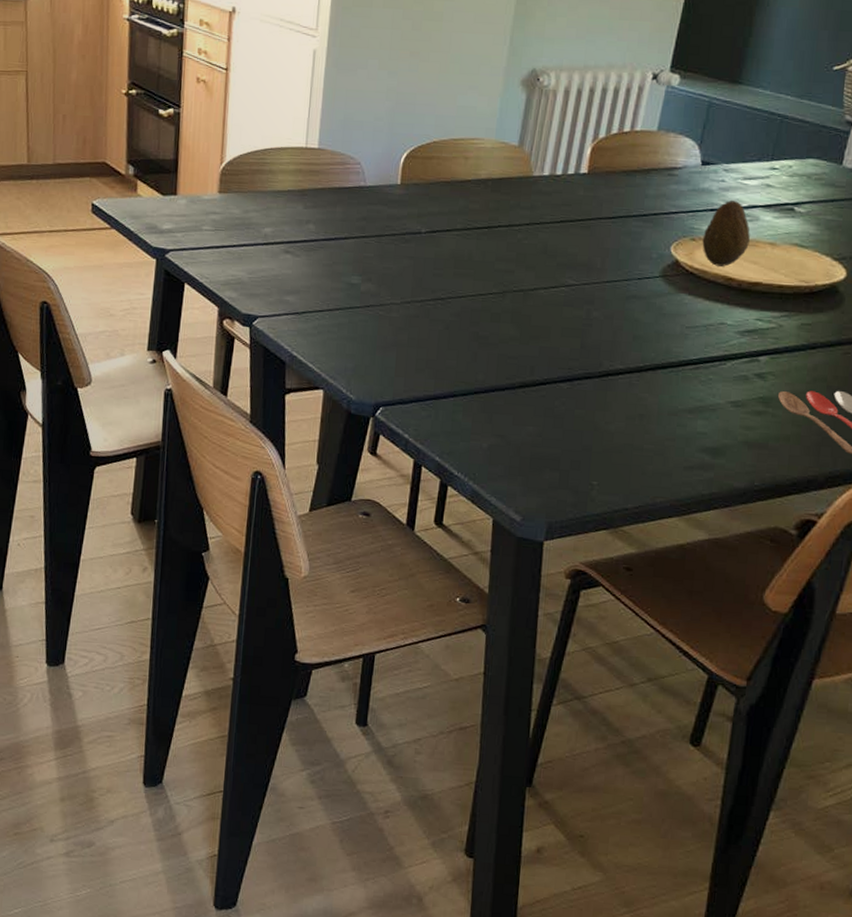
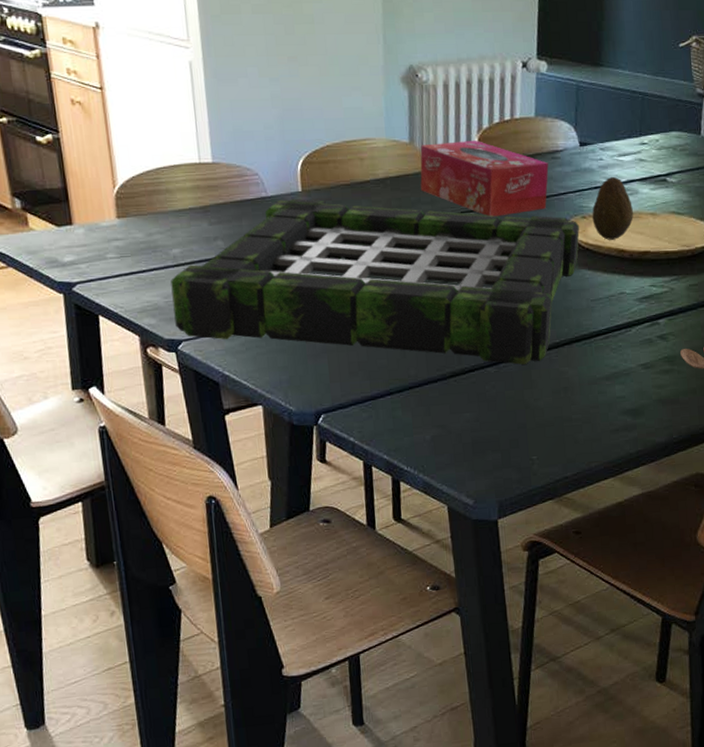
plant pot: none [254,190,687,385] -> present [170,198,580,365]
tissue box: none [522,148,663,230] -> present [420,140,549,217]

